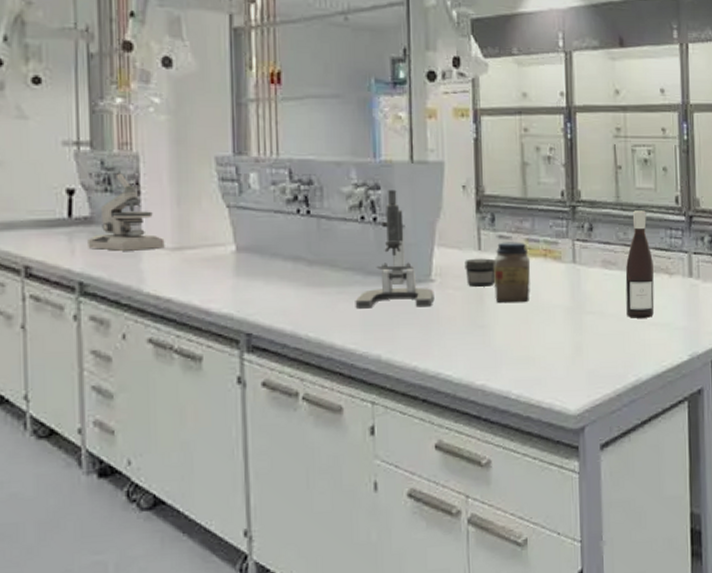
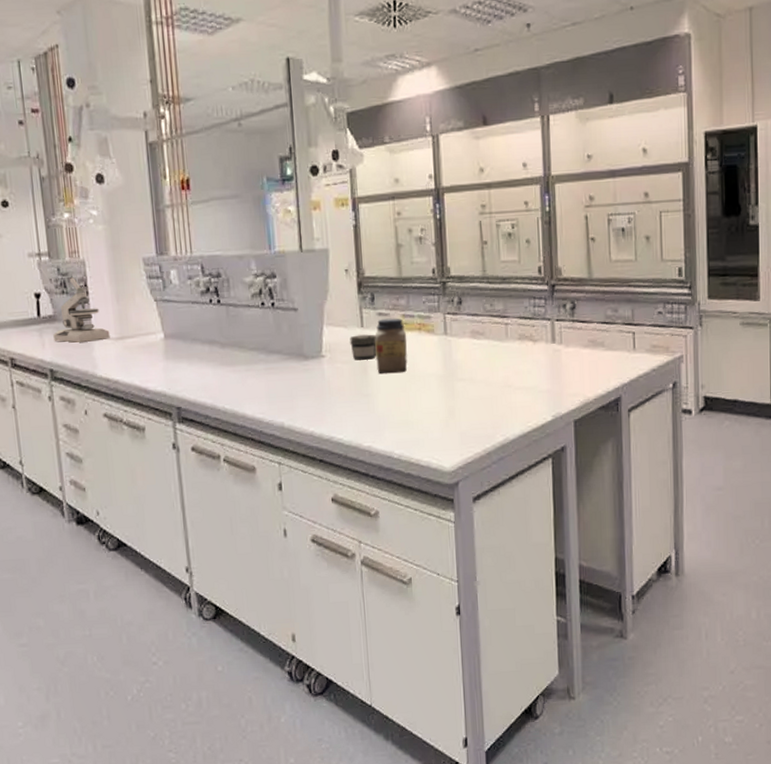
microscope: present [355,189,435,309] -> none [260,277,326,383]
bottle: present [625,210,655,318] -> none [492,282,520,383]

